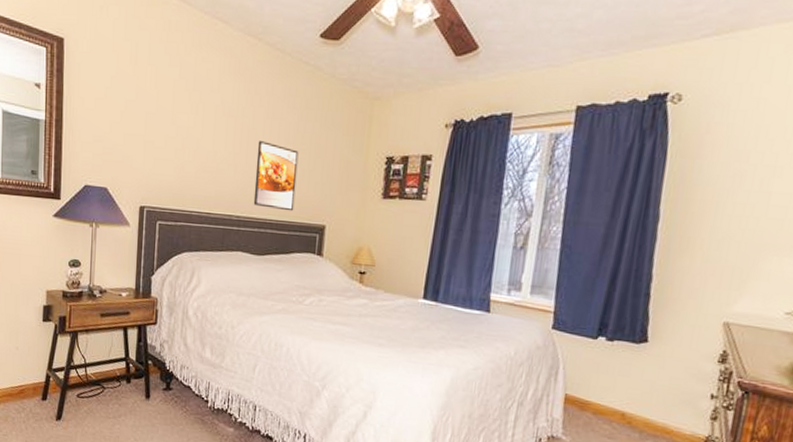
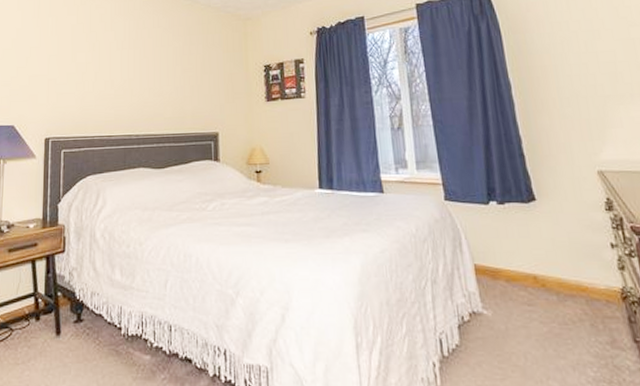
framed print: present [253,141,299,212] -> none [149,66,188,124]

